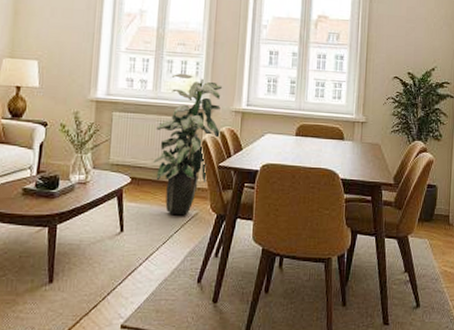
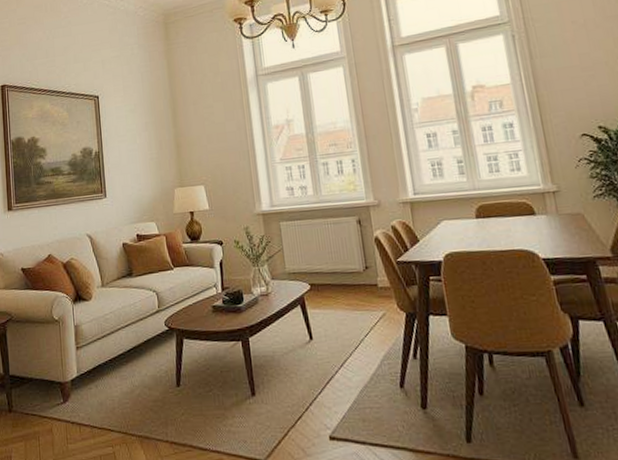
indoor plant: present [153,73,223,216] -> none [324,172,392,318]

